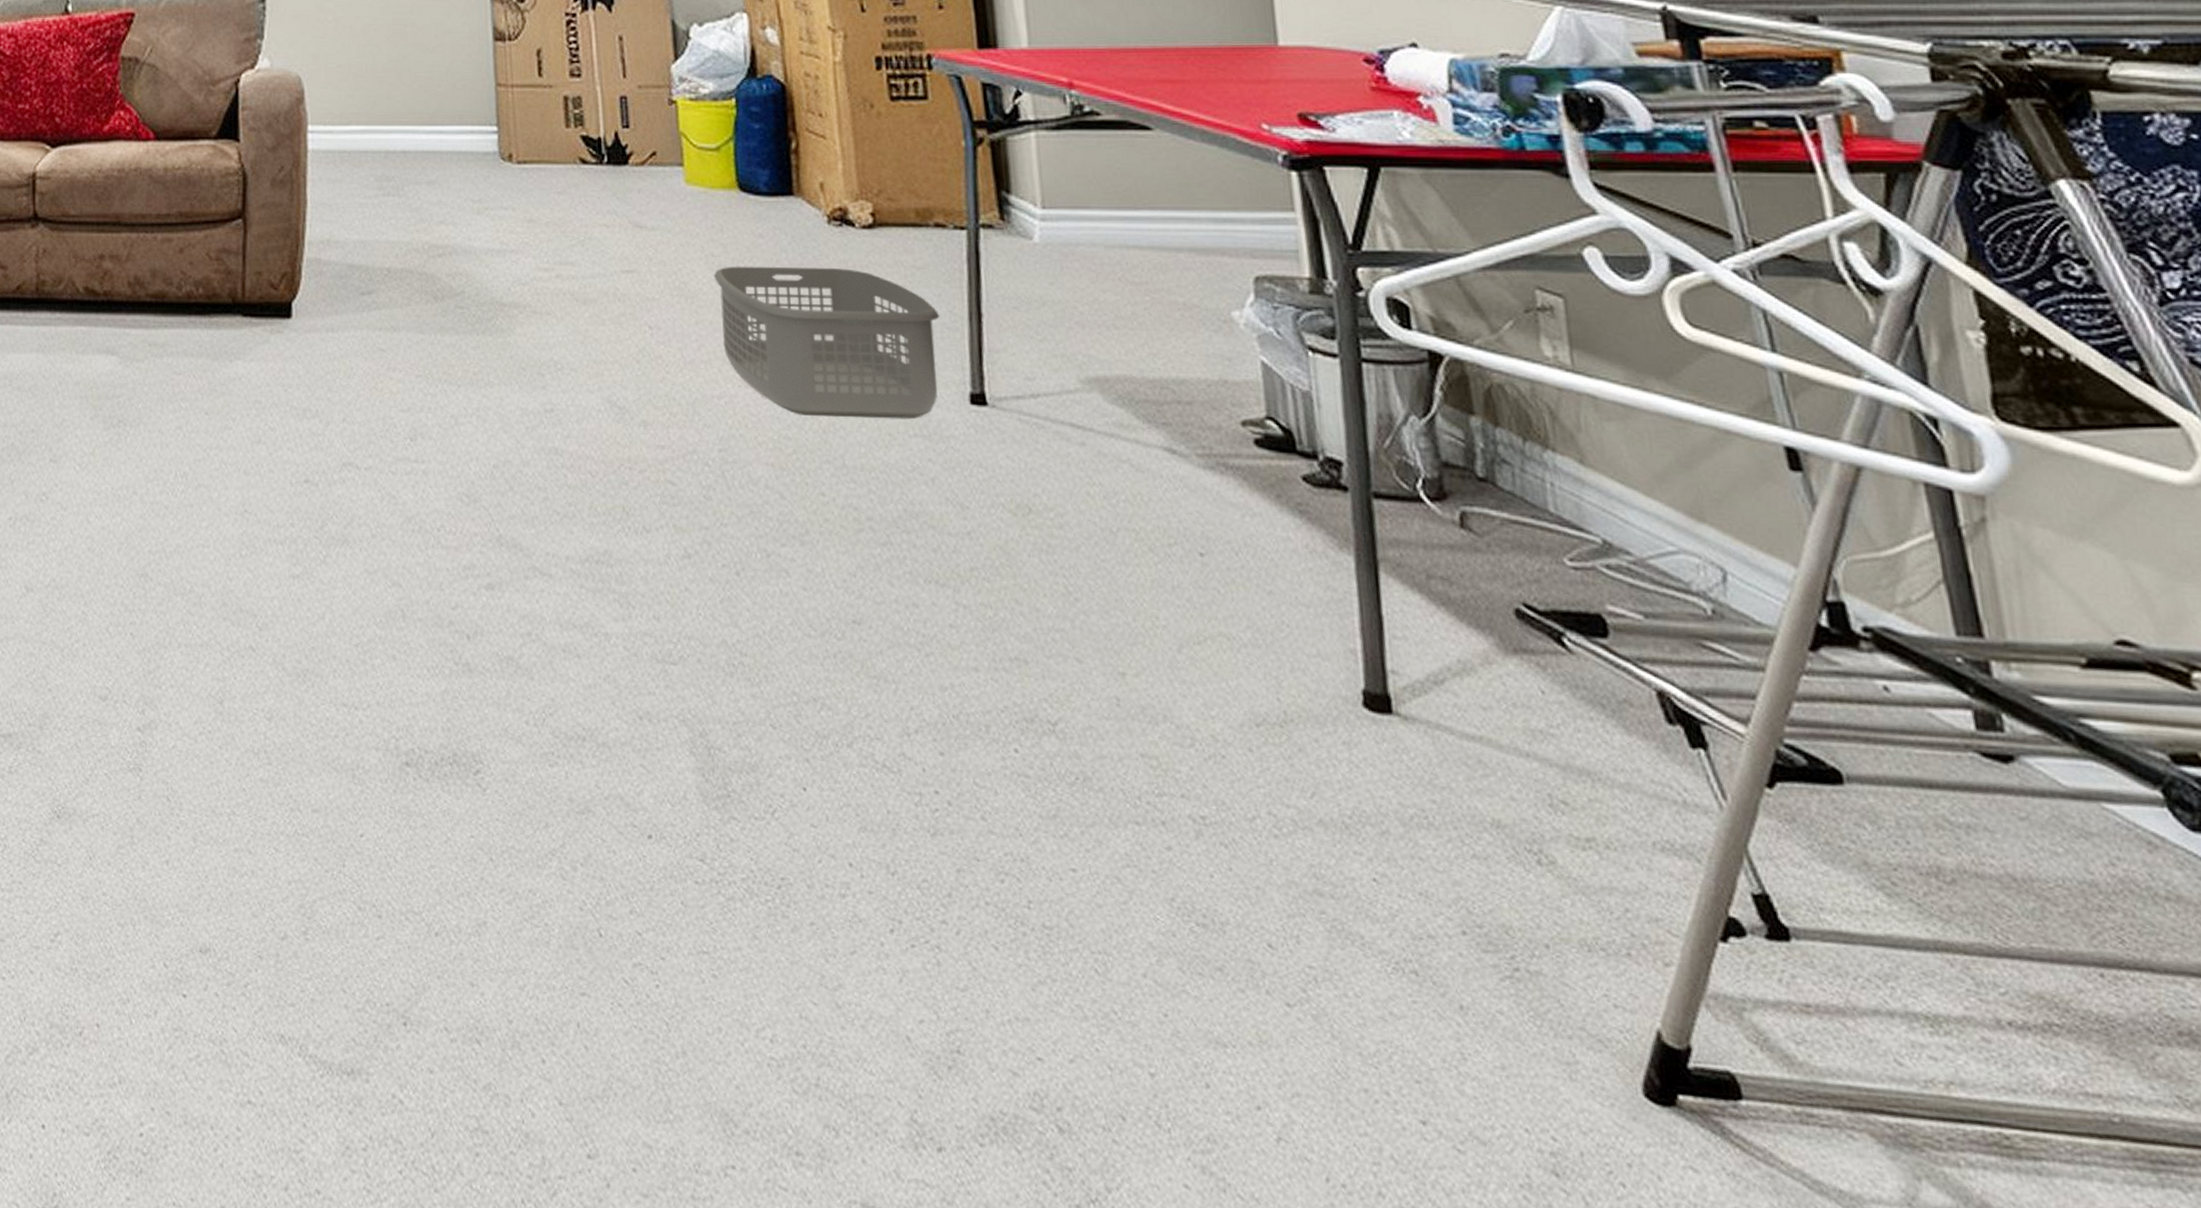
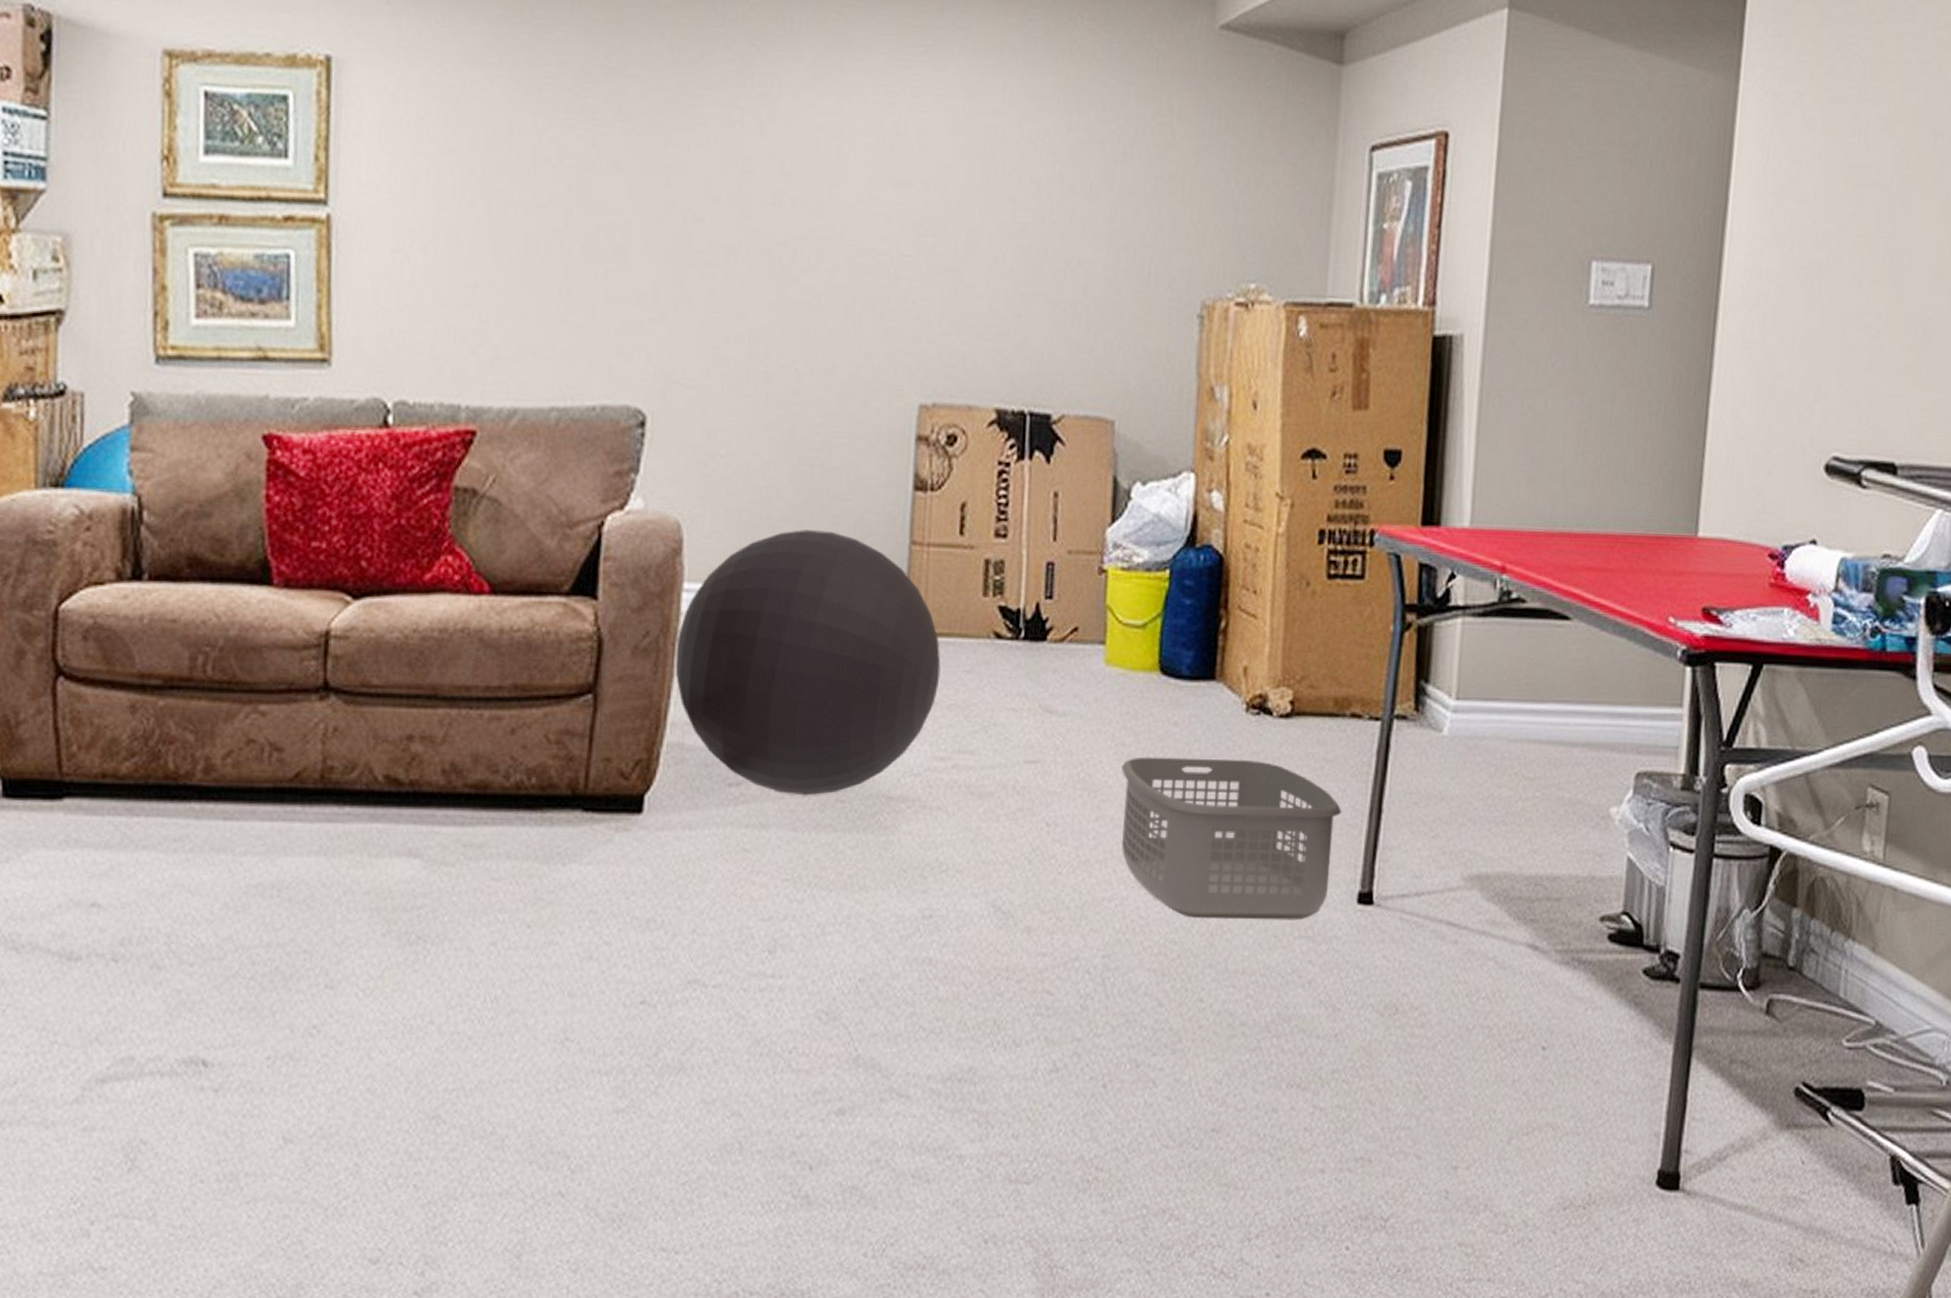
exercise ball: none [306,78,536,302] -> present [675,529,941,795]

